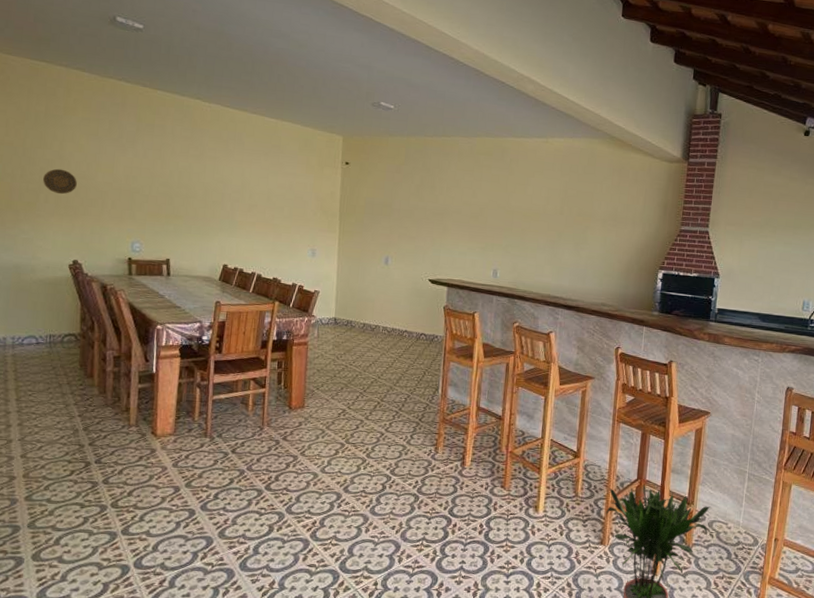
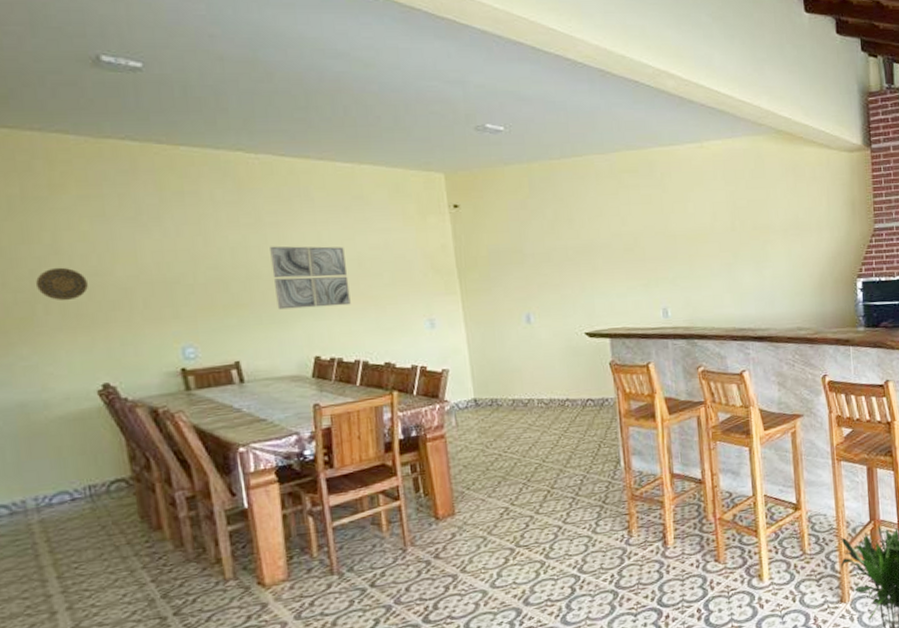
wall art: none [204,174,259,229] -> present [270,246,351,310]

